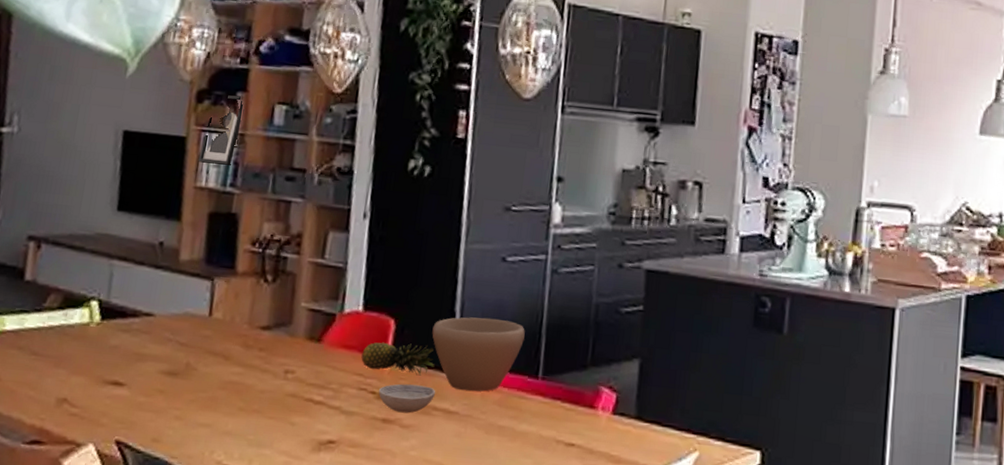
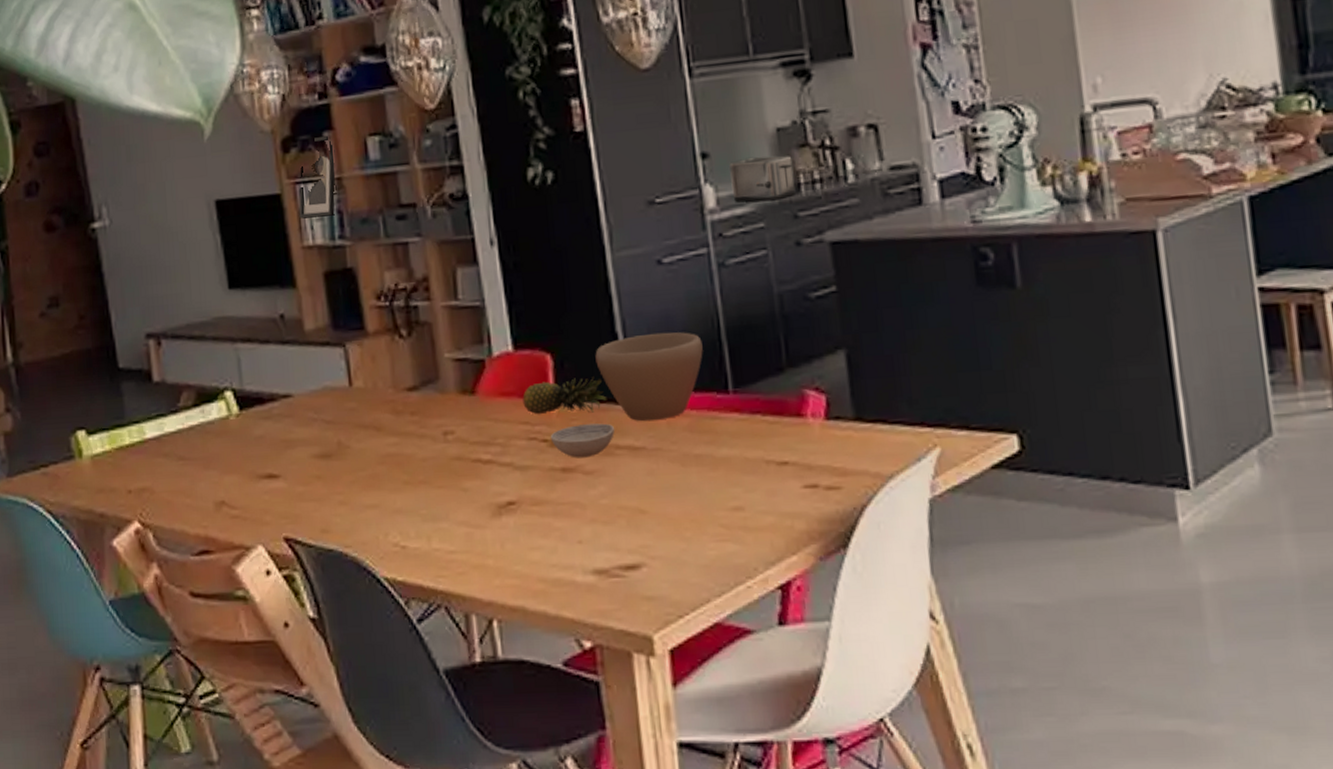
toaster: none [576,188,630,229] -> present [729,155,796,203]

